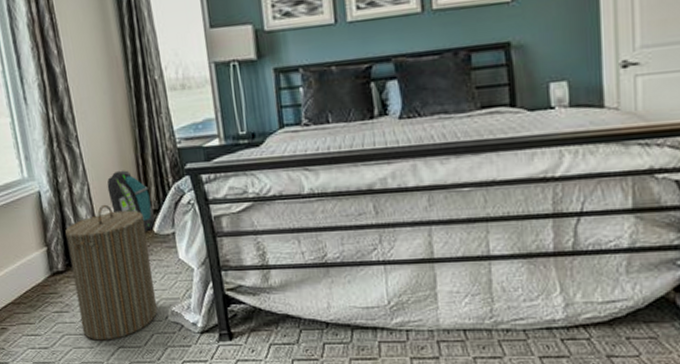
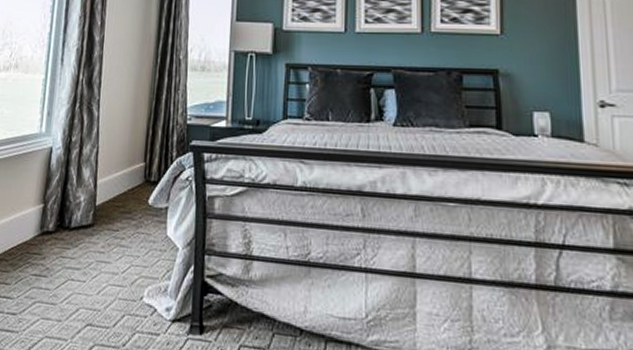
laundry hamper: present [65,204,158,341] -> none [55,169,142,316]
backpack: present [106,170,155,232] -> none [114,138,152,203]

